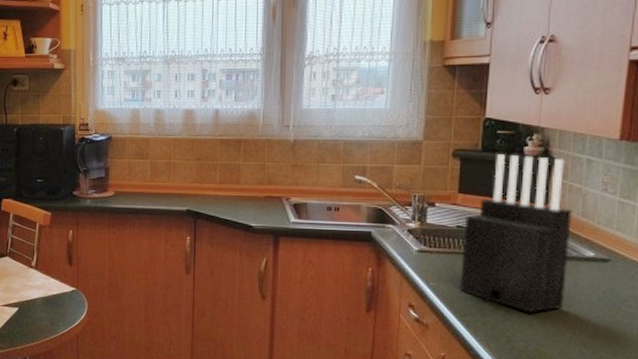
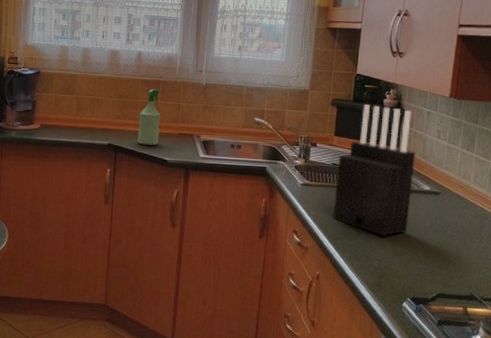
spray bottle: none [218,149,243,210] -> present [137,89,161,145]

